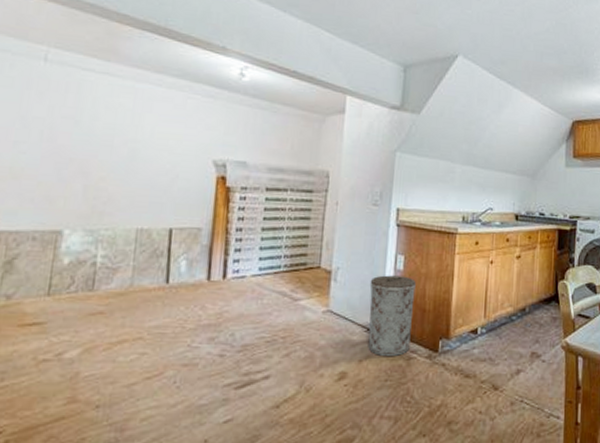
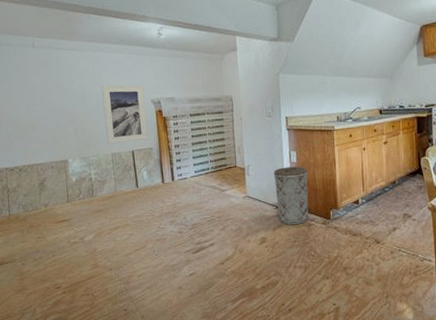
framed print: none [133,130,205,216] -> present [102,85,148,144]

